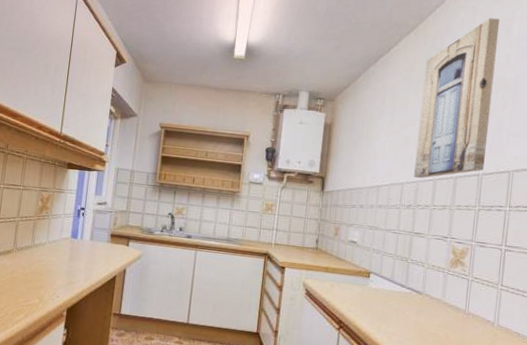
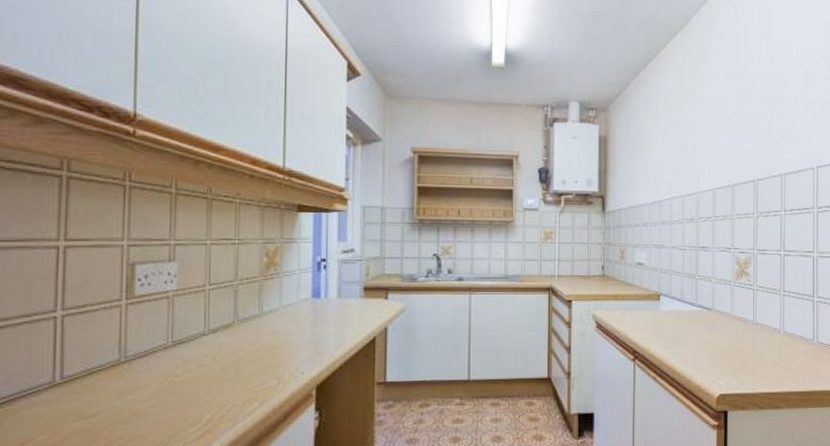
wall art: present [414,18,499,179] -> none [694,17,760,190]

